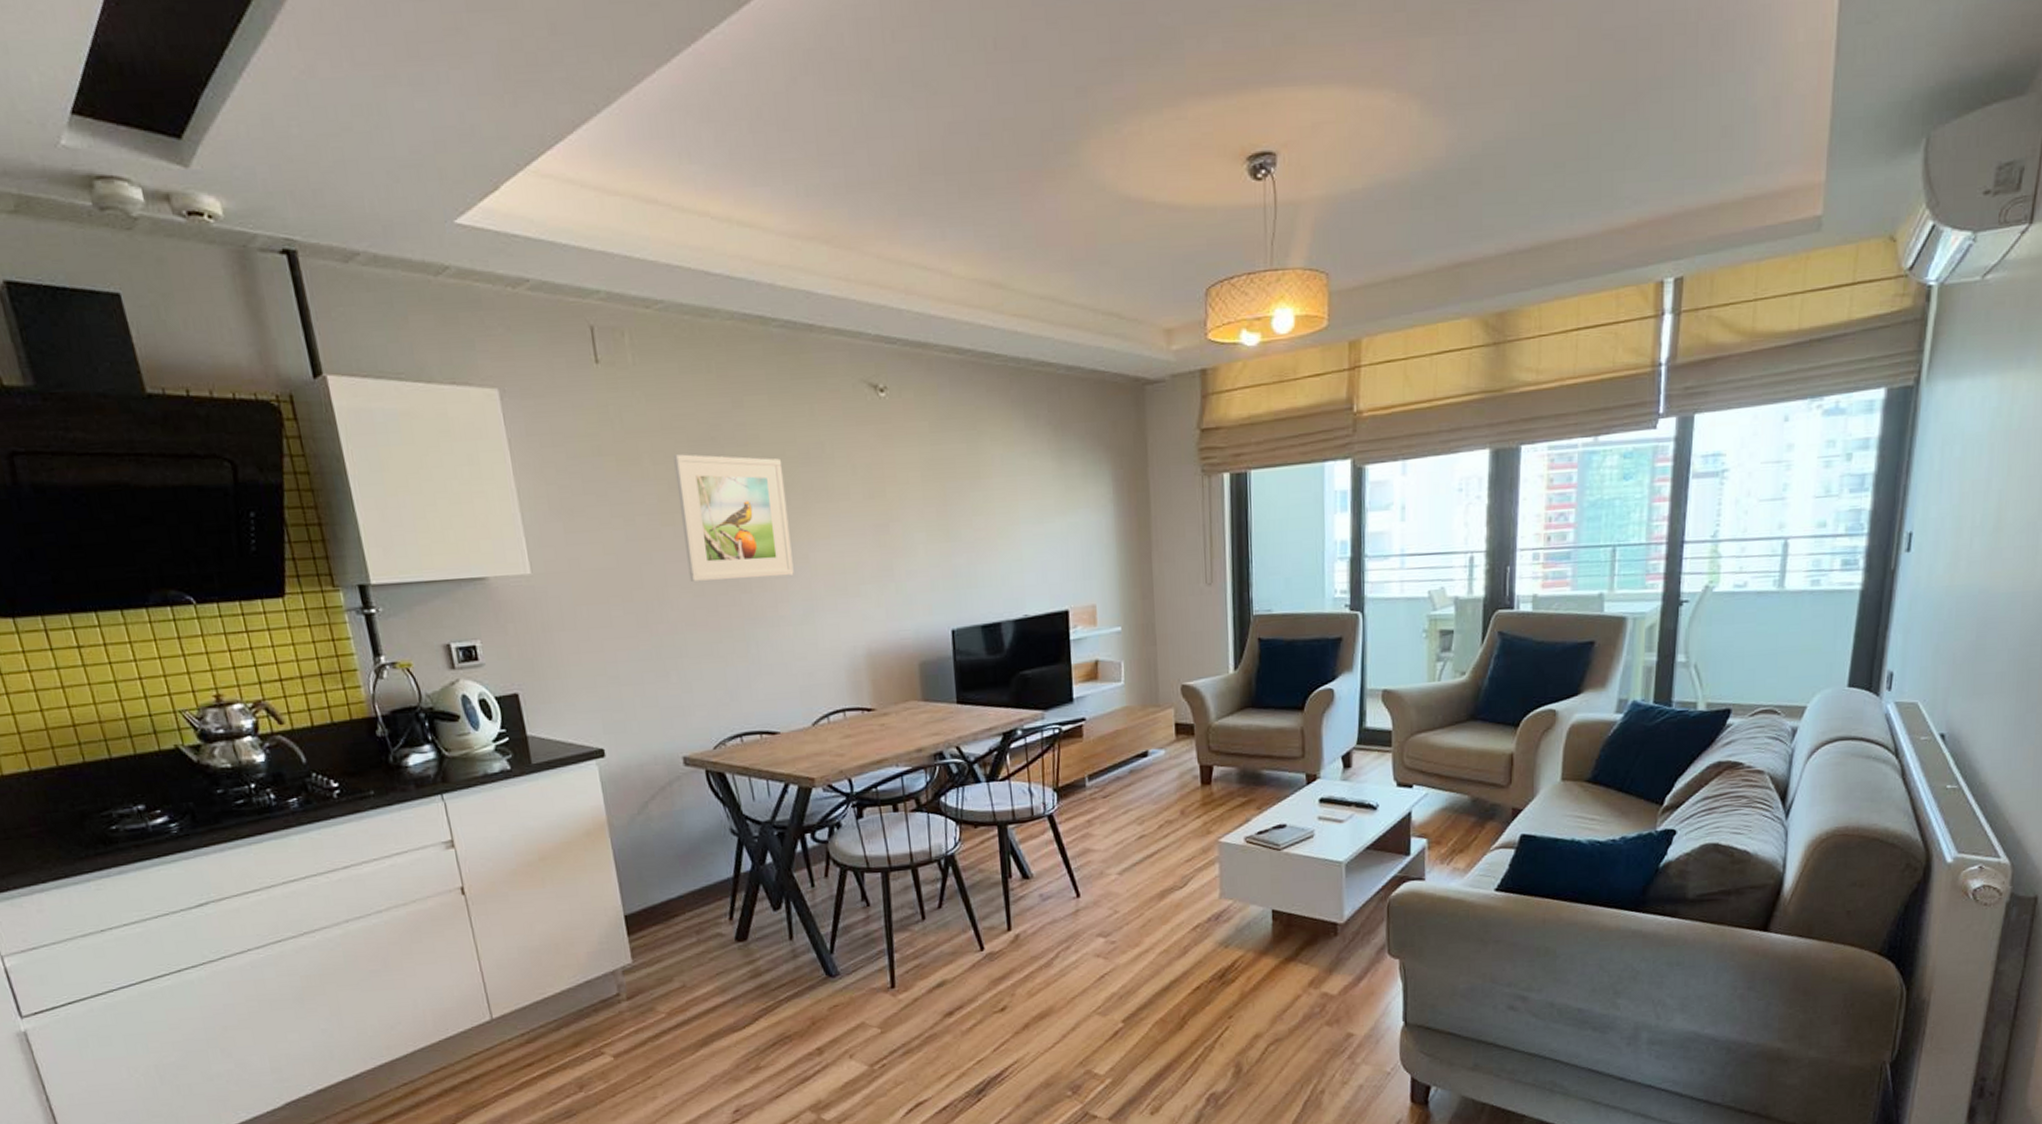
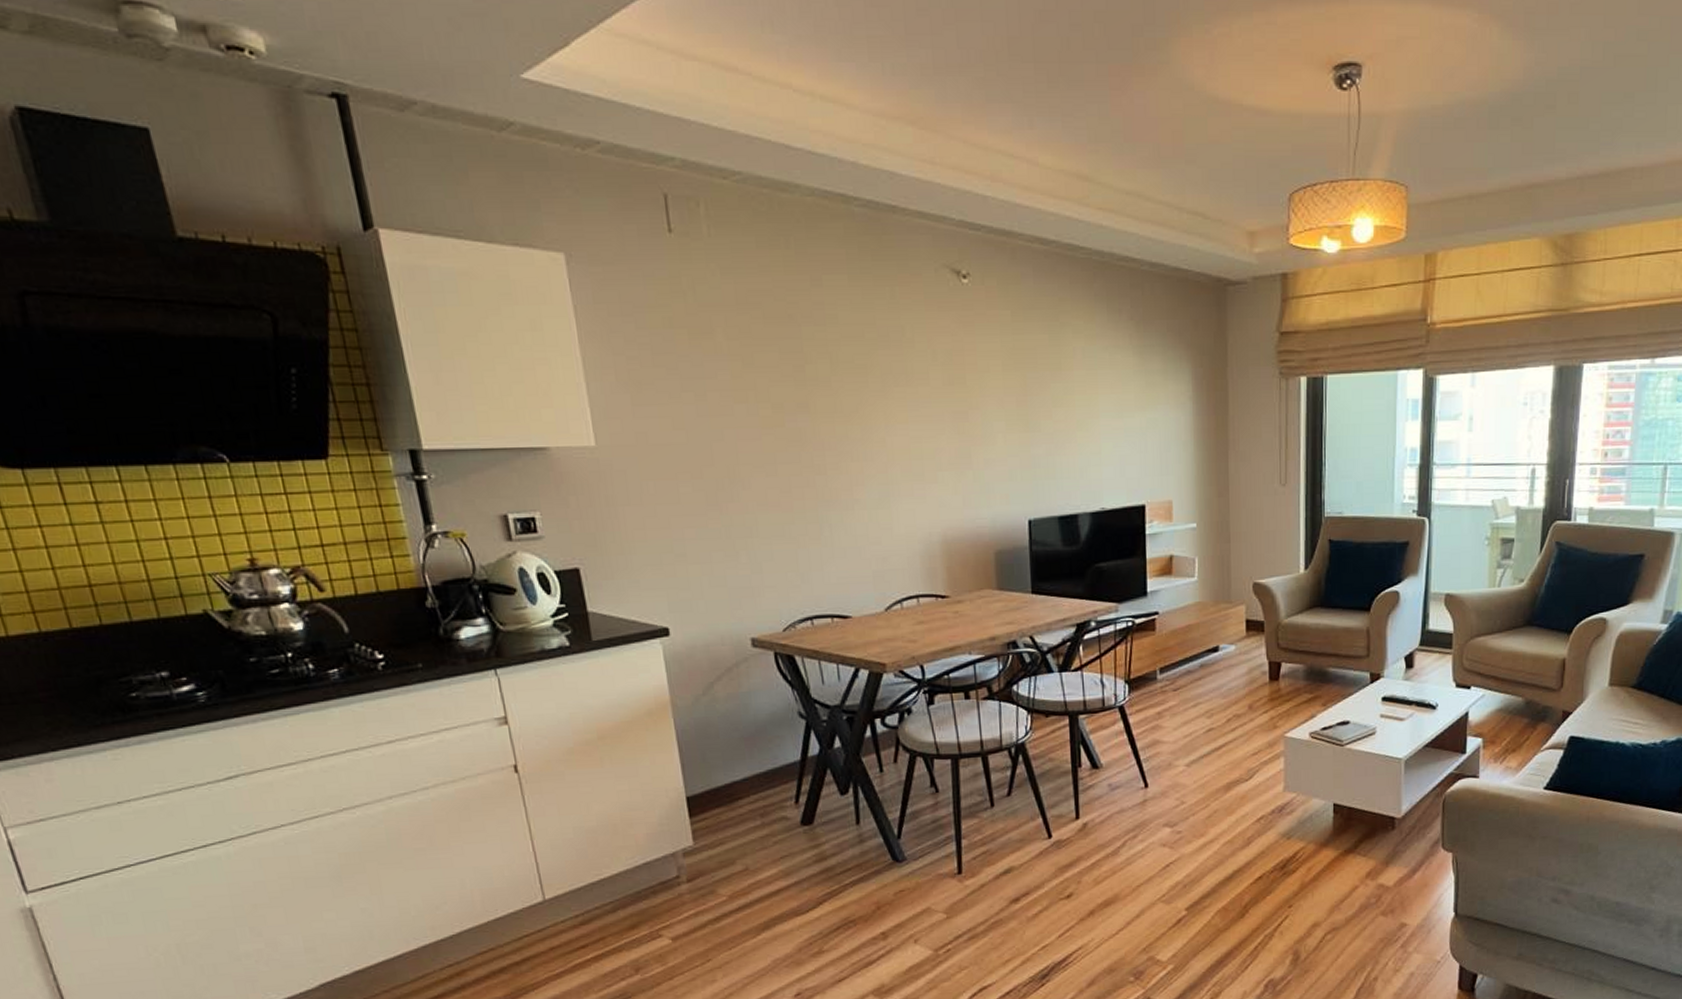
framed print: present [673,454,794,582] -> none [748,331,870,462]

